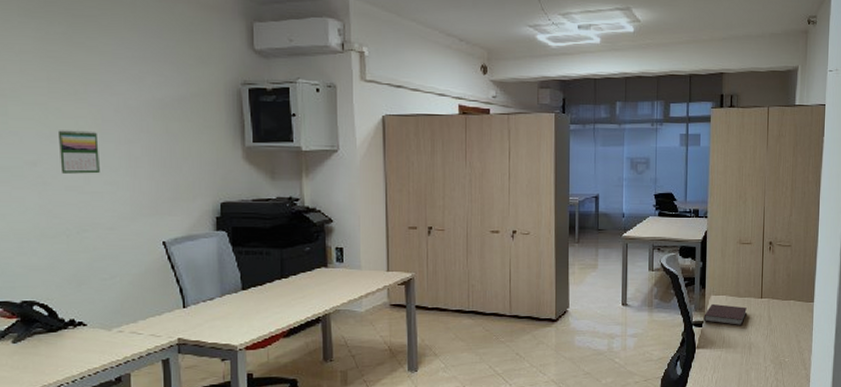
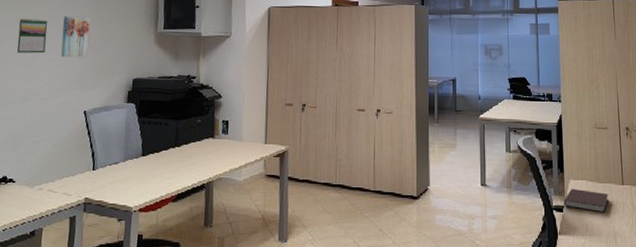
wall art: none [118,127,158,179] -> present [60,16,90,58]

